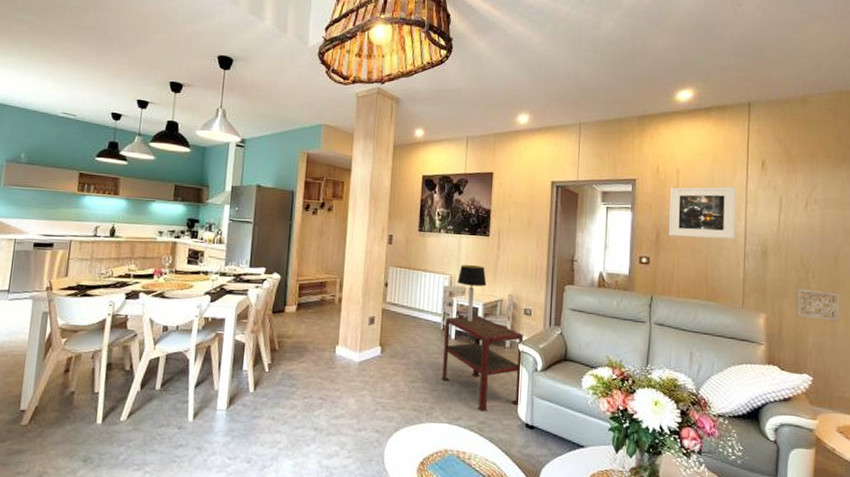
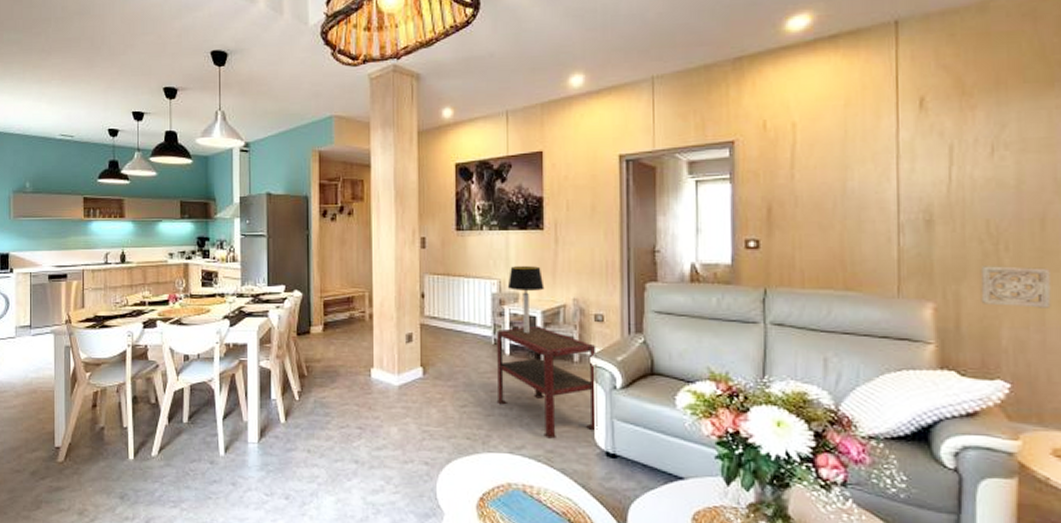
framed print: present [668,186,736,239] -> none [783,137,883,210]

